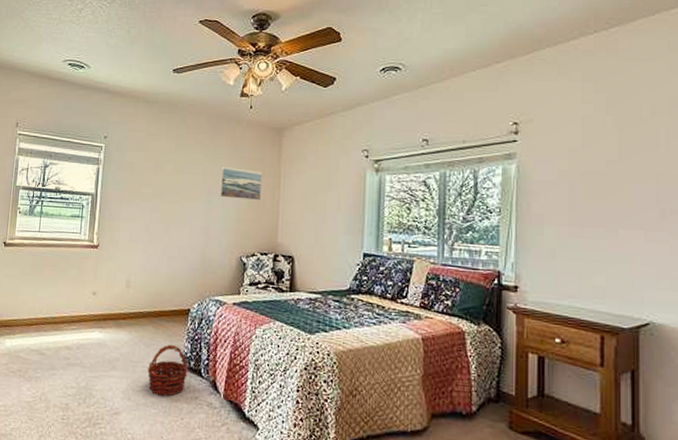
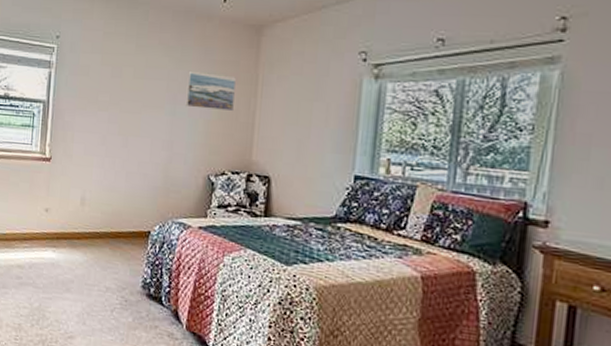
basket: present [147,344,188,396] -> none [104,268,148,323]

